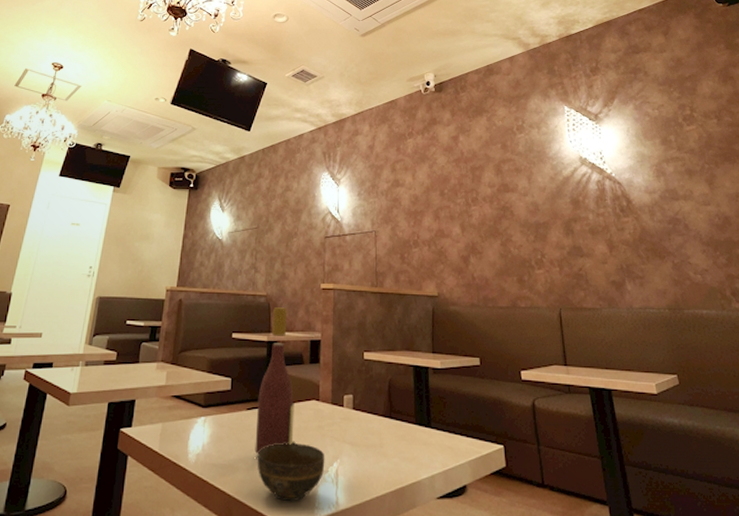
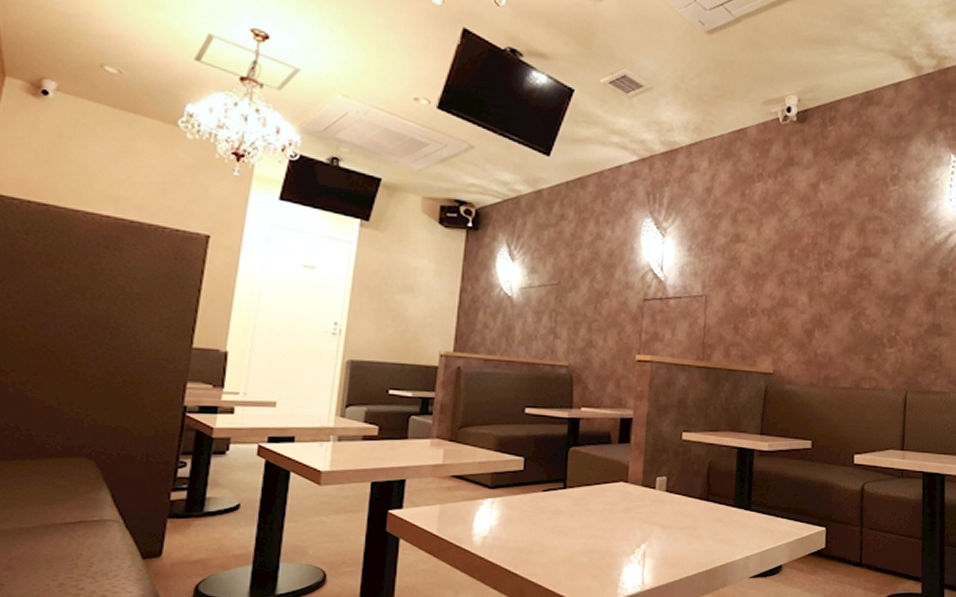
wine bottle: present [255,307,295,455] -> none [551,380,599,537]
cup: present [257,441,325,502] -> none [554,523,632,583]

